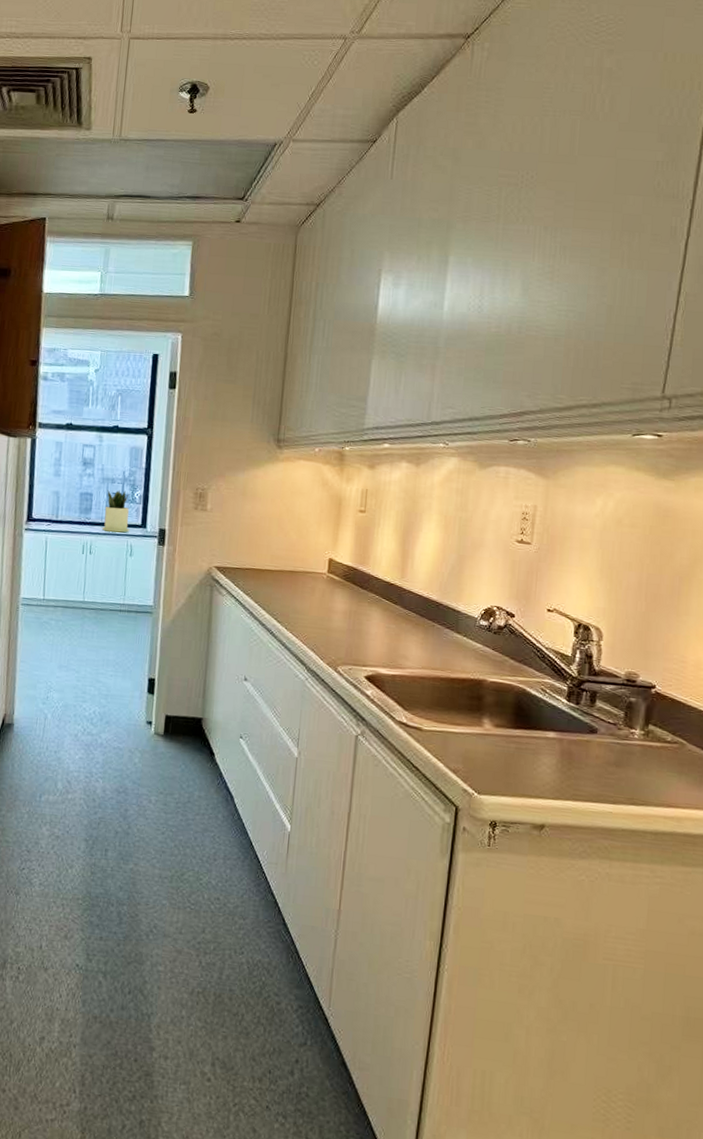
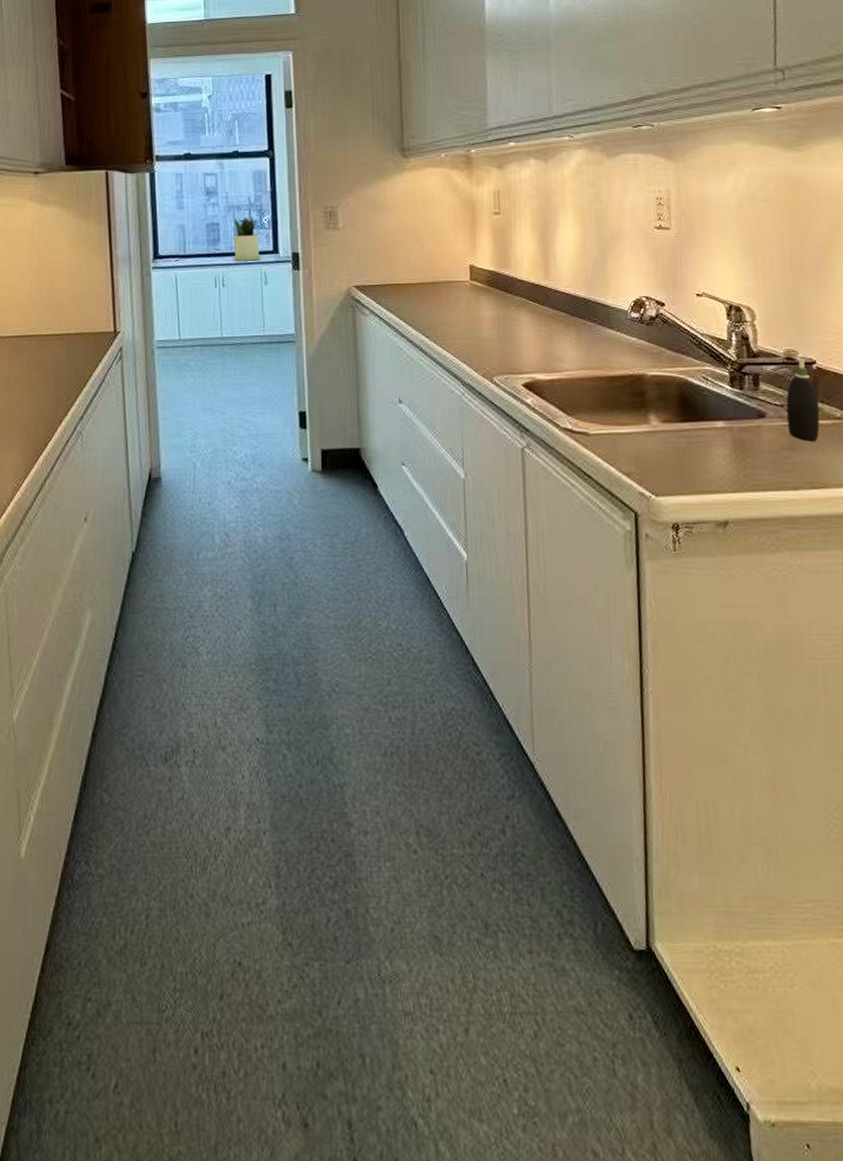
soap dispenser: none [617,680,652,761] -> present [786,357,820,441]

